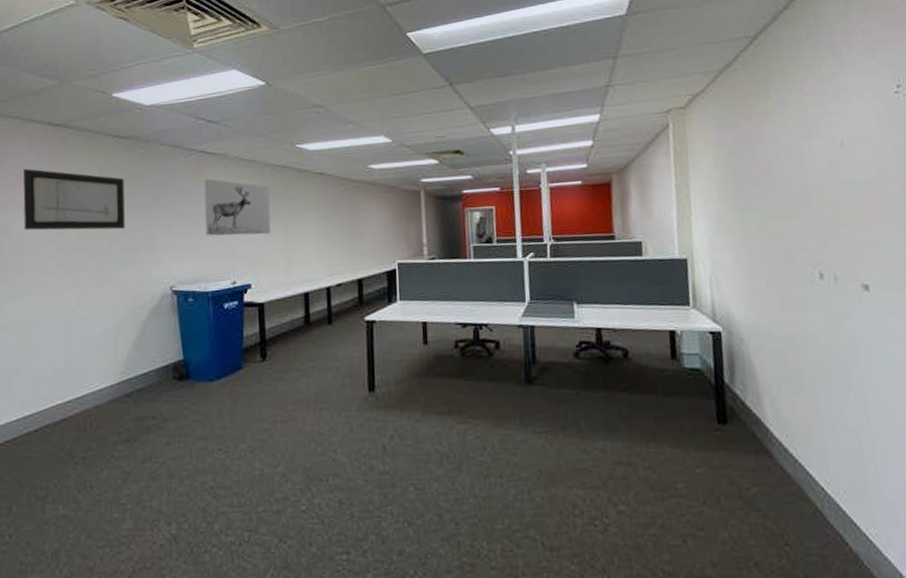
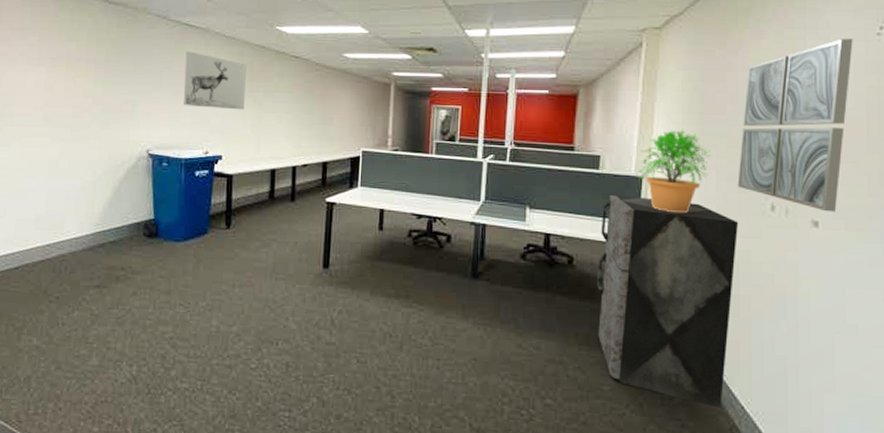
wall art: present [22,168,125,231] -> none [15,23,111,91]
storage cabinet: none [651,279,801,493] -> present [597,194,739,408]
potted plant: none [681,206,752,293] -> present [638,129,710,214]
wall art: none [776,99,885,274] -> present [737,38,853,212]

